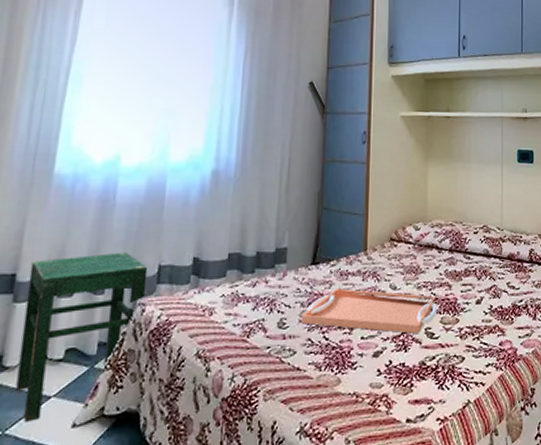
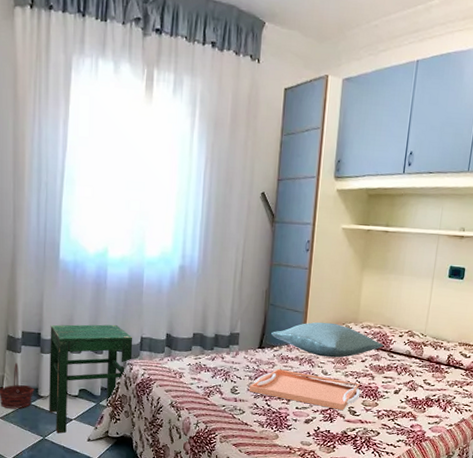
pillow: none [327,224,459,267] -> present [271,322,384,358]

